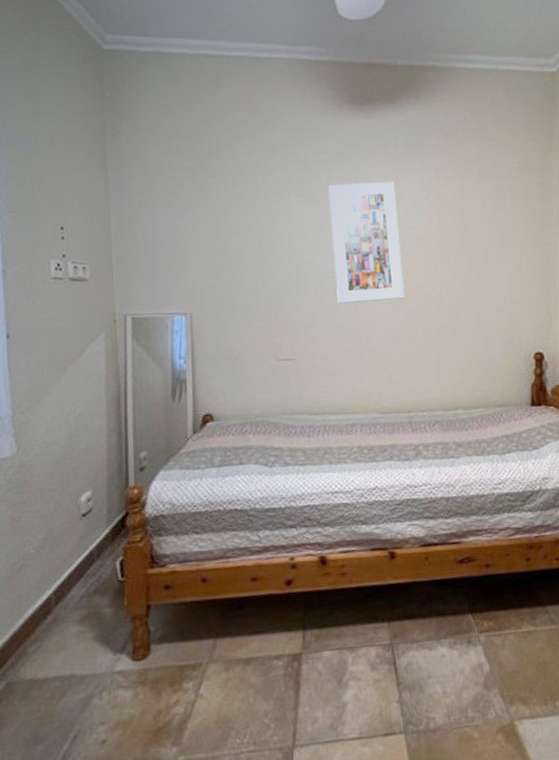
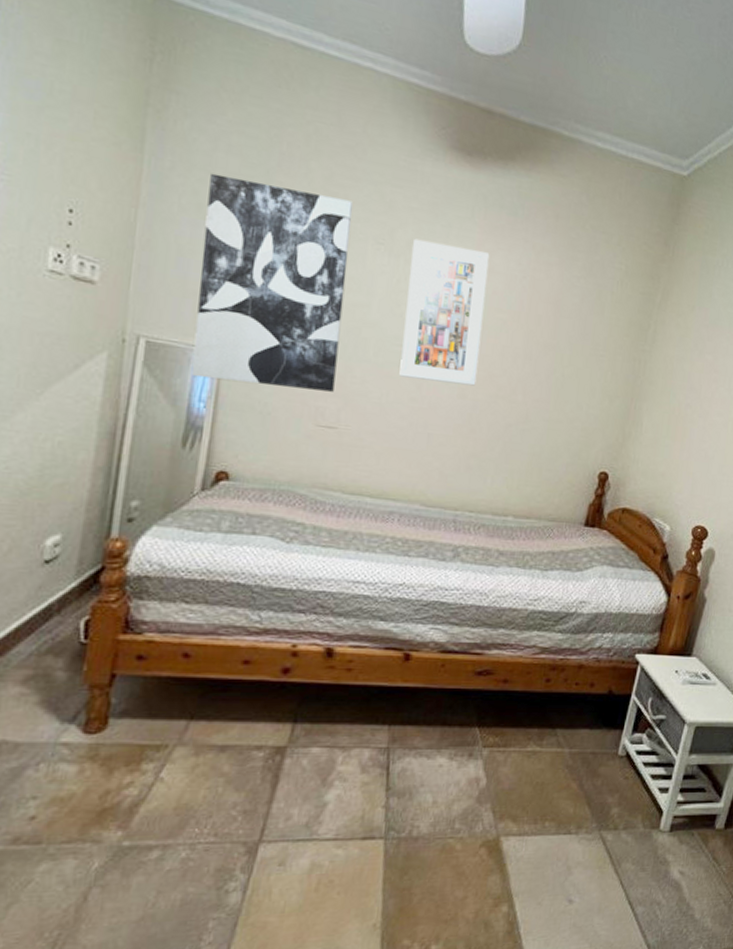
wall art: none [159,167,285,340] -> present [191,173,353,392]

